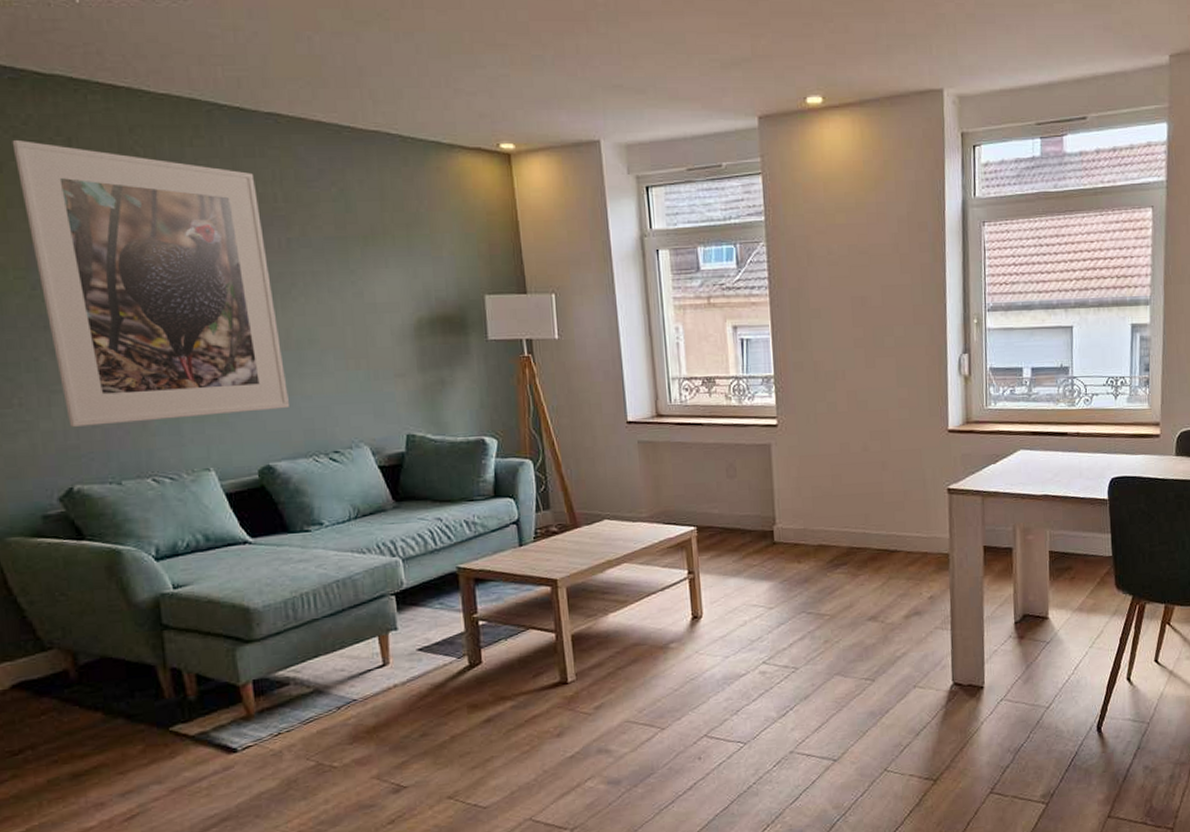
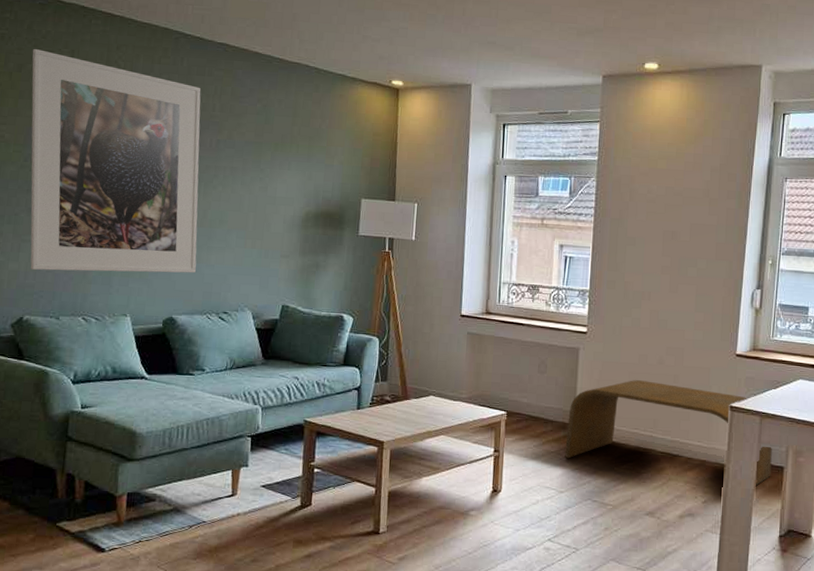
console table: none [768,472,1000,575] -> present [565,380,772,488]

